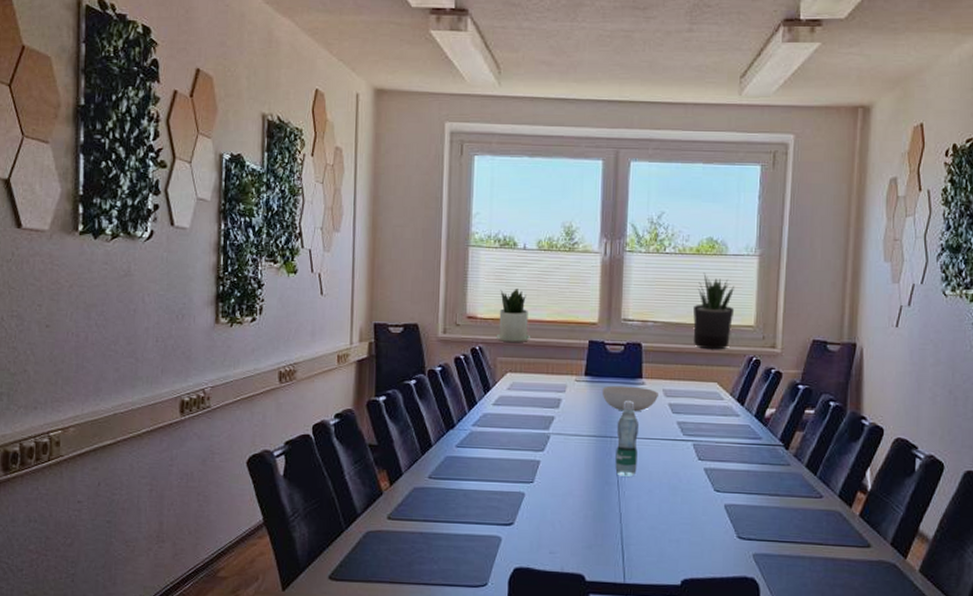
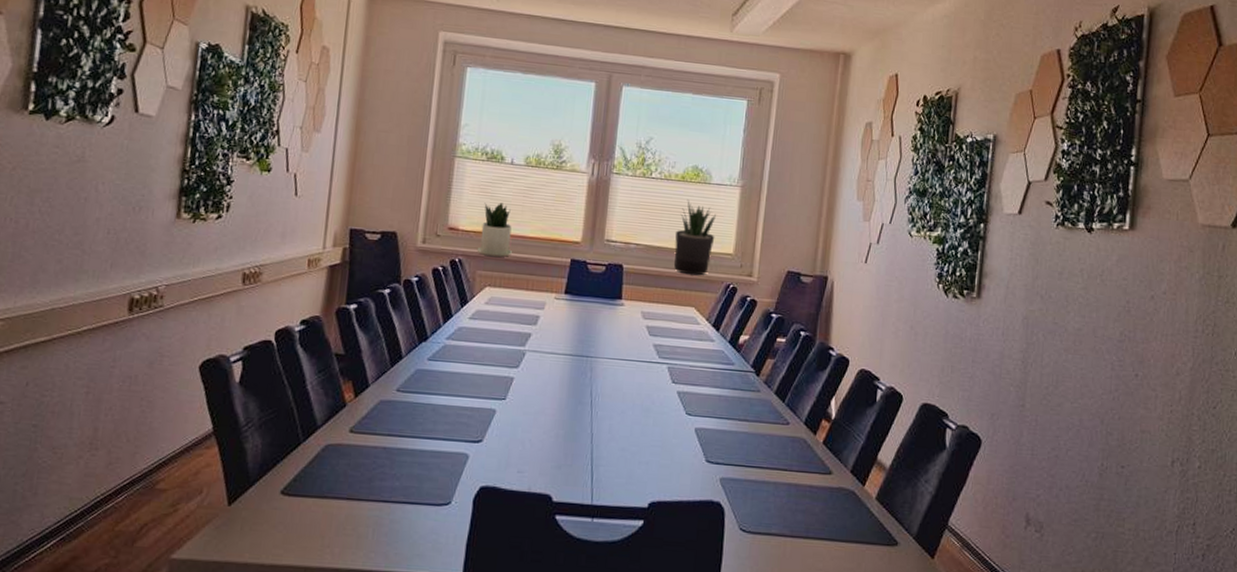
bowl: present [602,385,658,412] -> none [580,305,637,333]
bottle: present [615,401,640,477] -> none [589,321,616,397]

